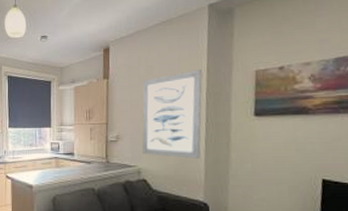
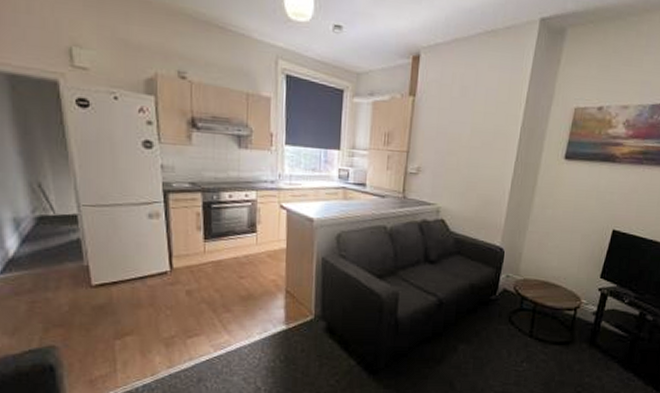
wall art: present [142,69,202,159] -> none [444,98,520,201]

